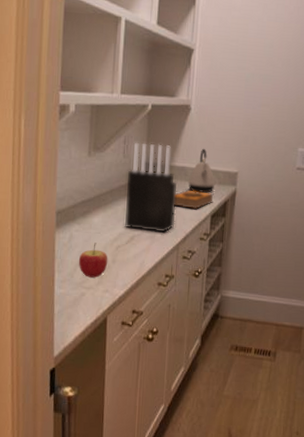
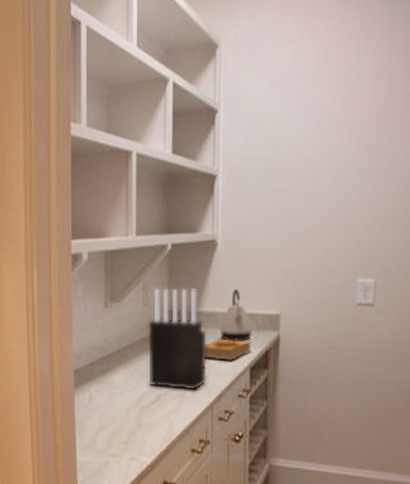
apple: present [78,243,108,278] -> none [100,404,133,444]

